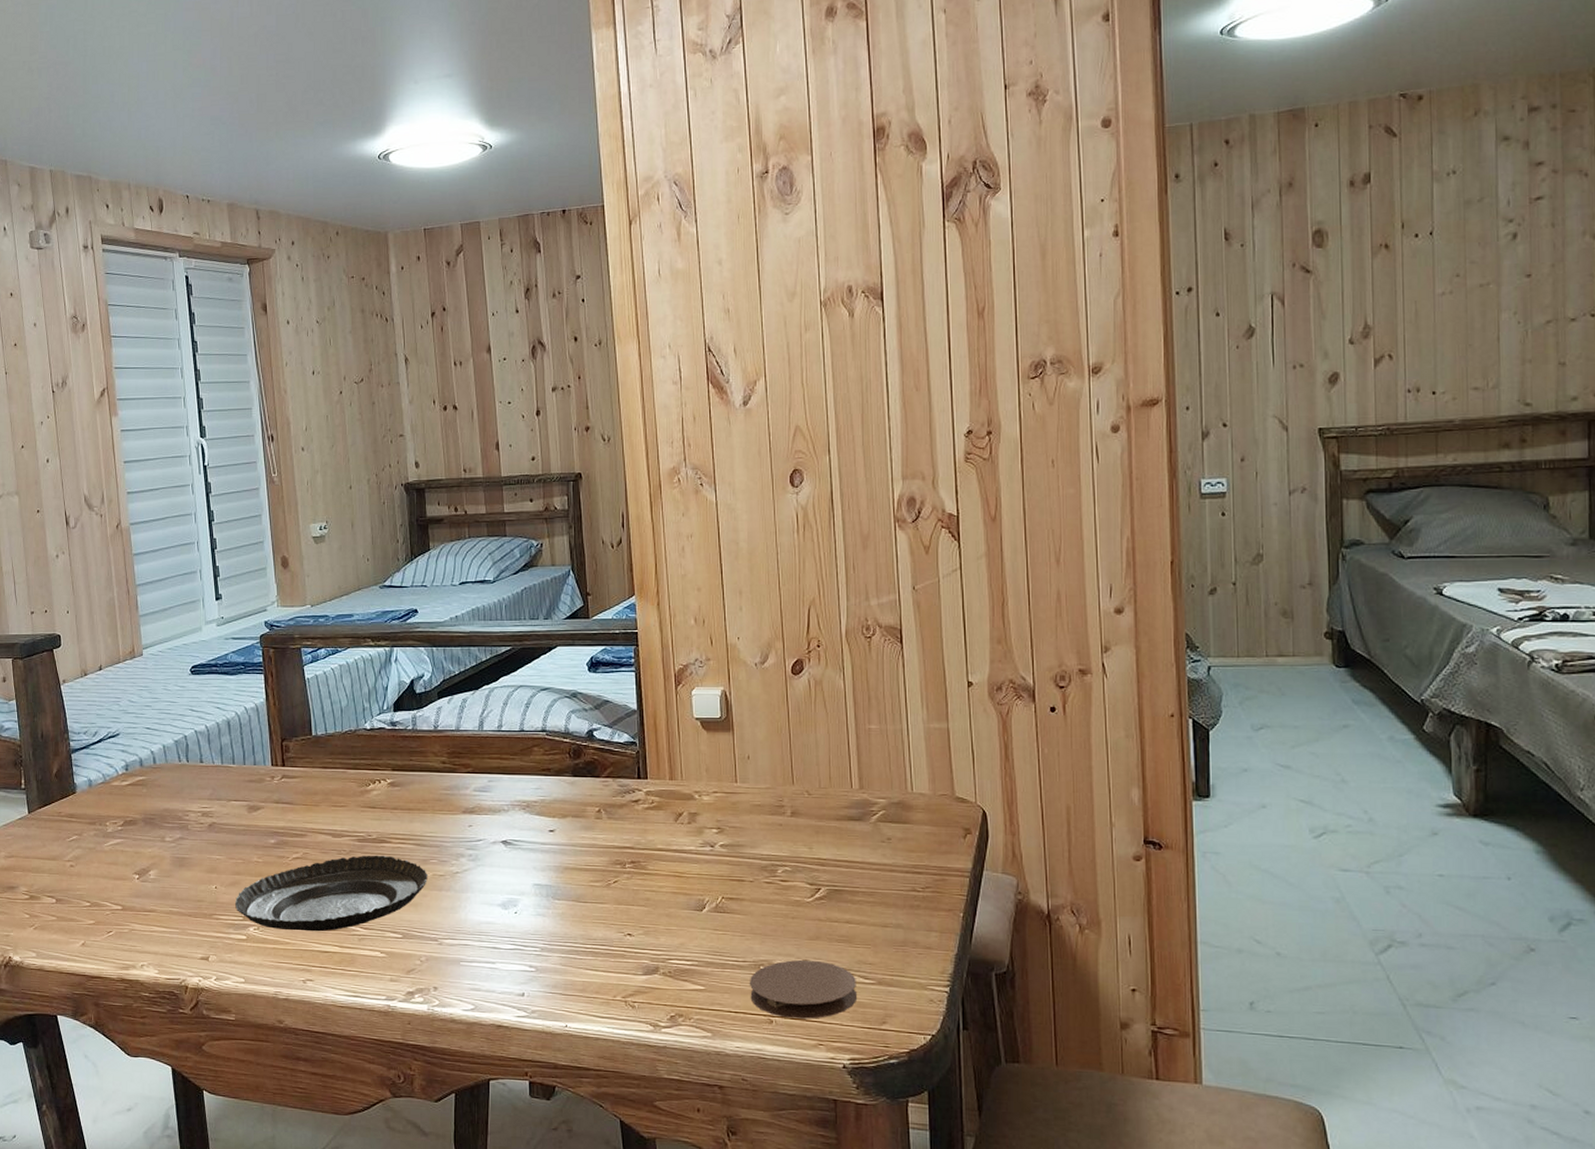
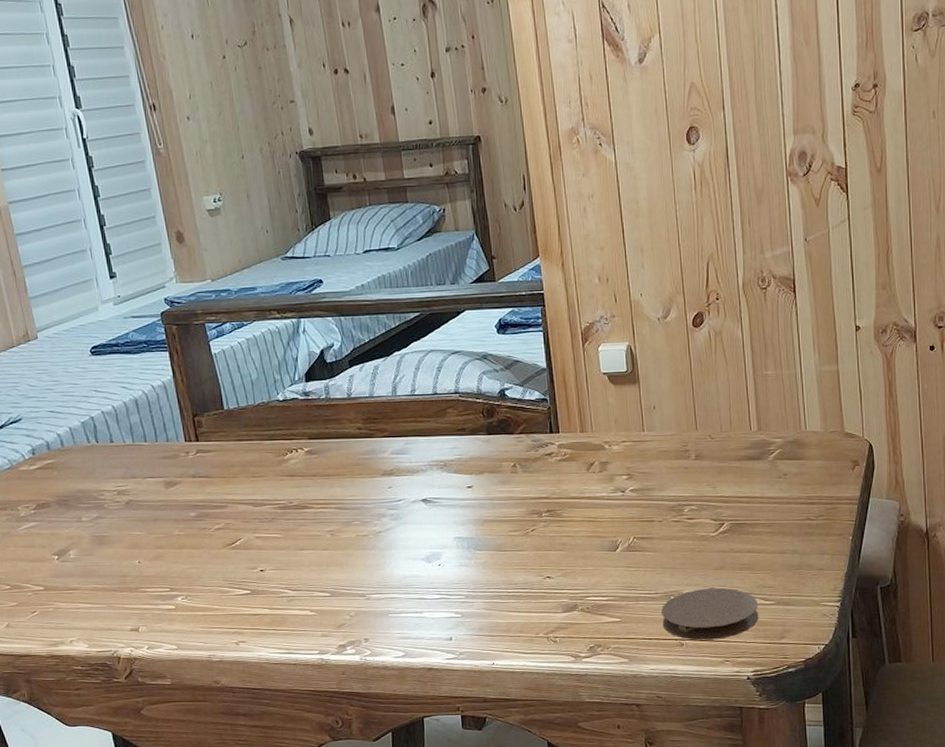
tart tin: present [234,855,428,932] -> none [159,520,352,598]

